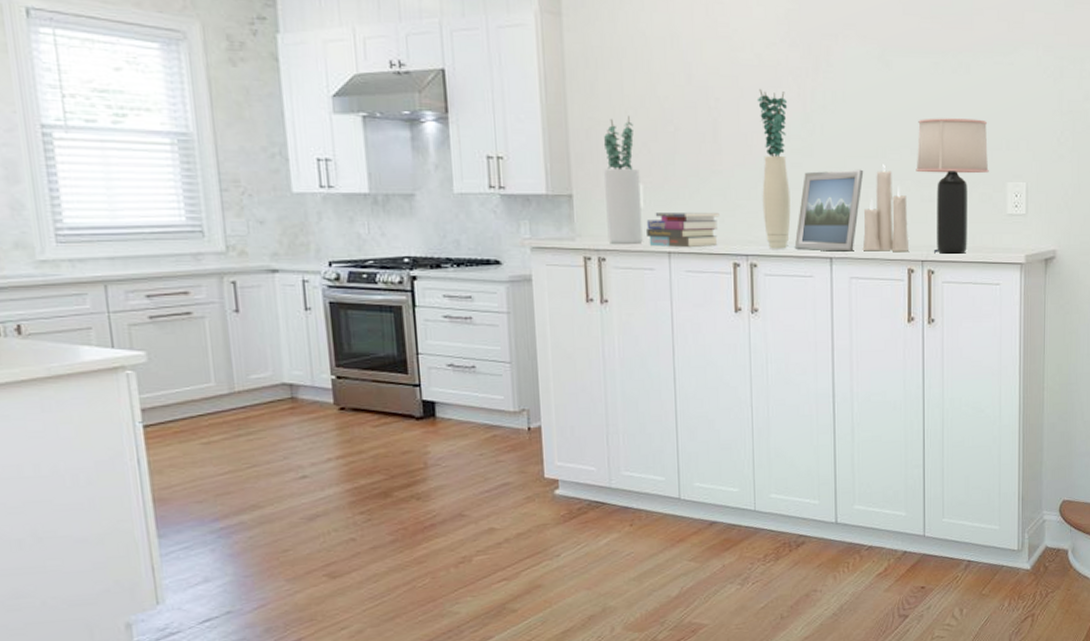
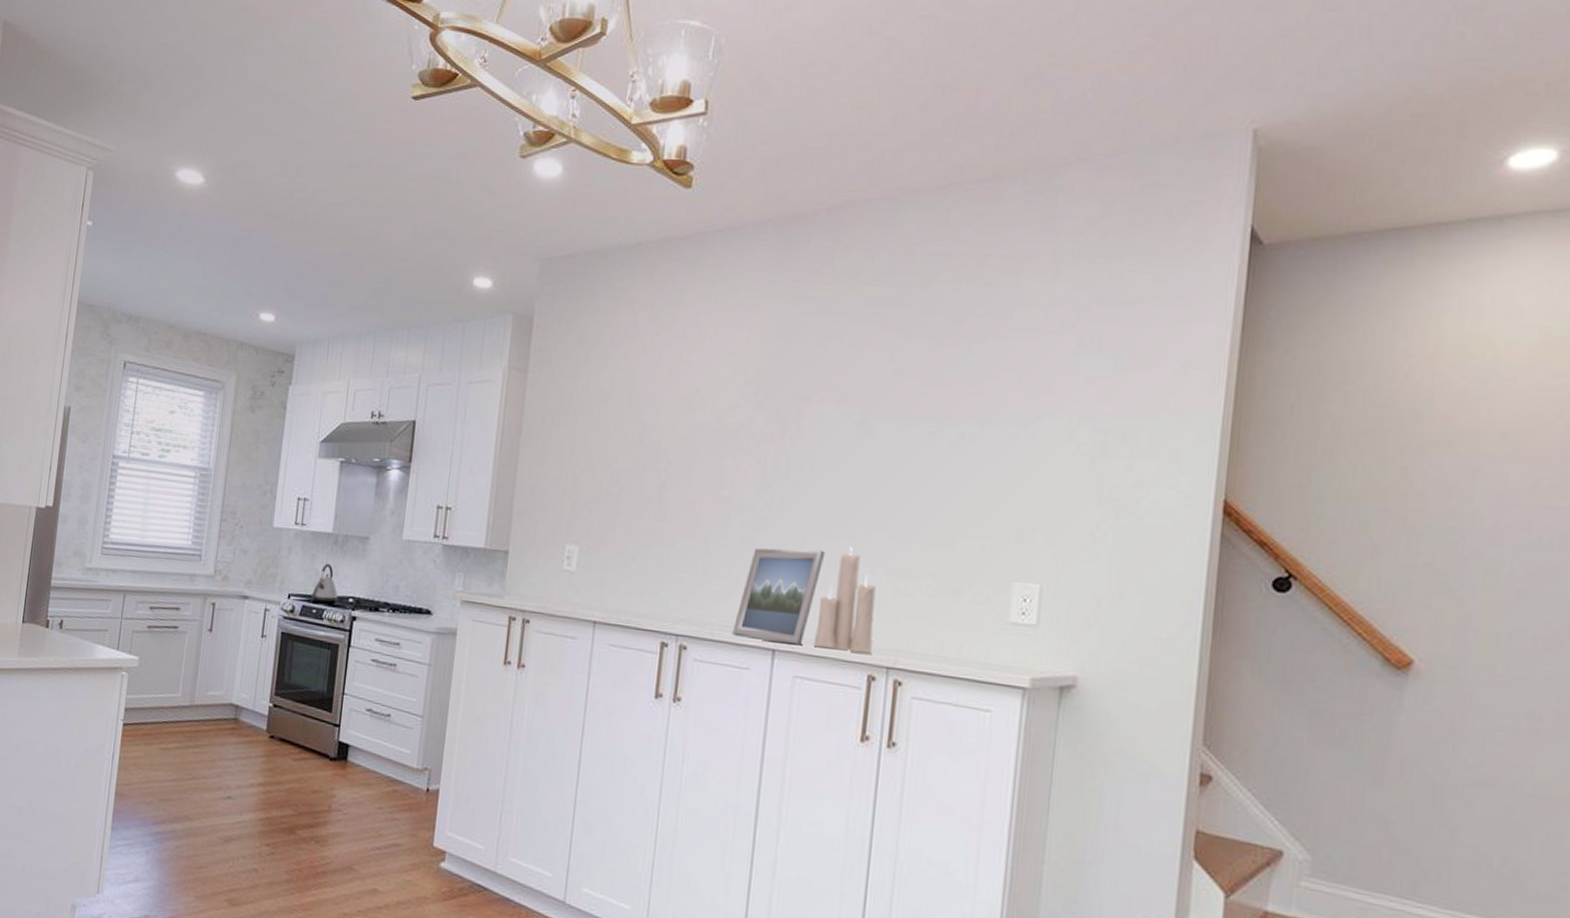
kettle: none [358,225,391,269] -> present [311,563,338,606]
vase: present [603,115,643,245] -> none [535,474,579,610]
books: present [645,211,720,248] -> none [573,578,654,621]
vase: present [757,89,791,249] -> none [701,453,744,634]
table lamp: present [916,118,989,254] -> none [891,496,991,666]

